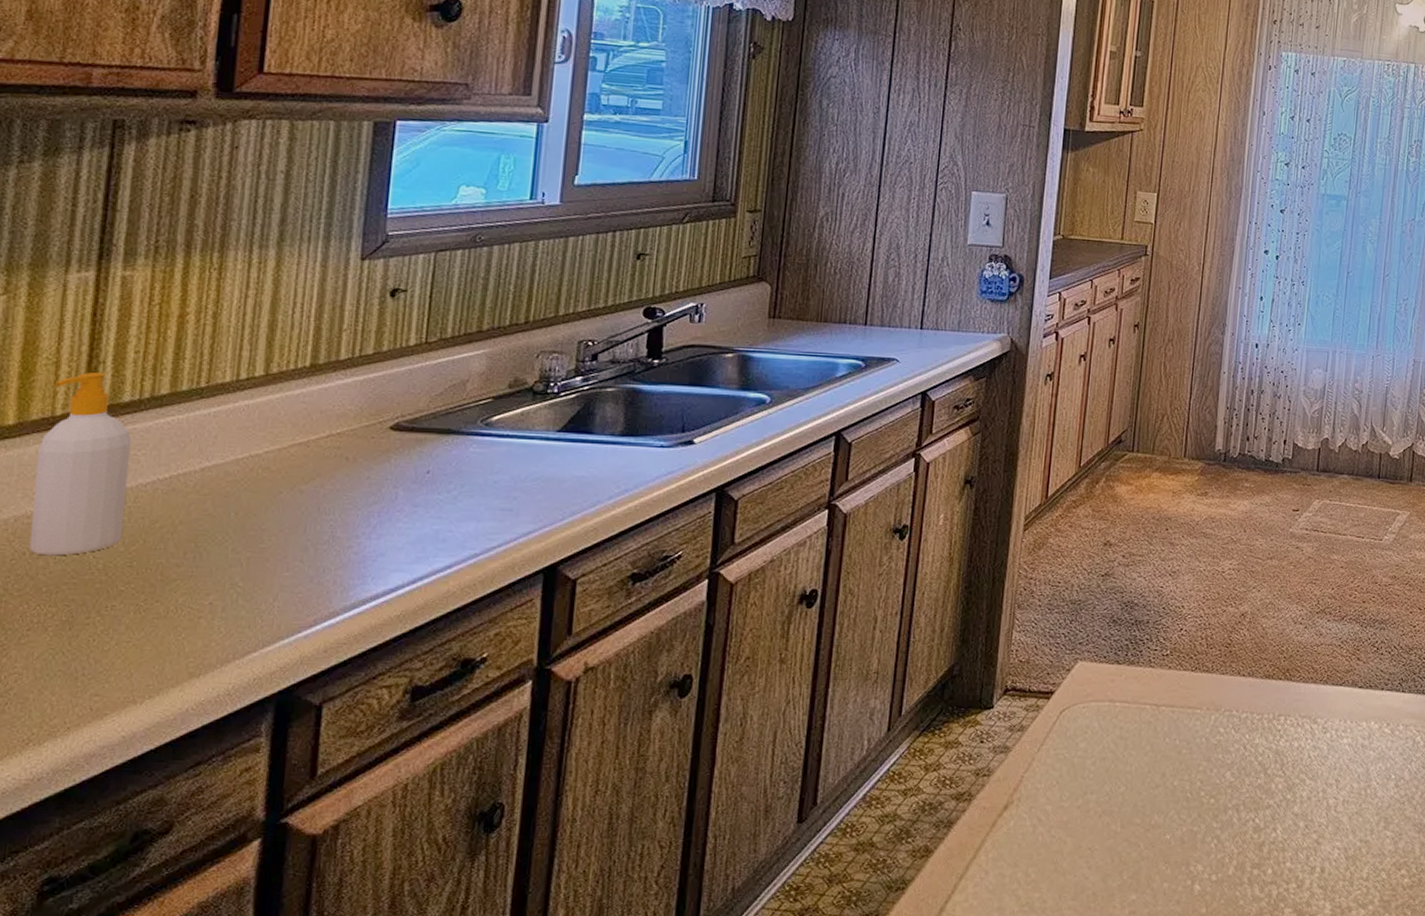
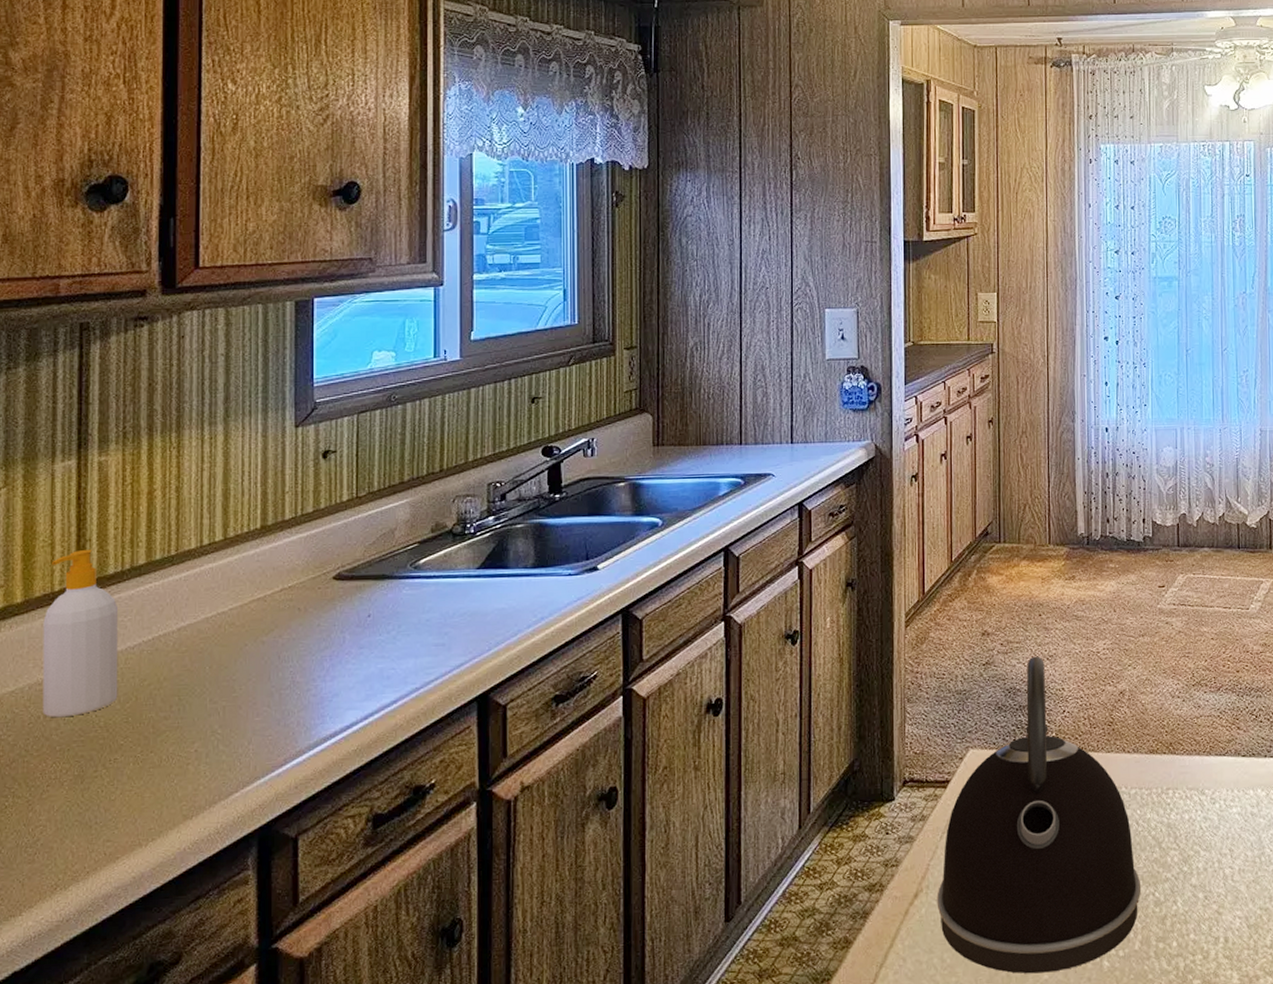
kettle: none [1027,571,1242,894] -> present [937,656,1142,974]

